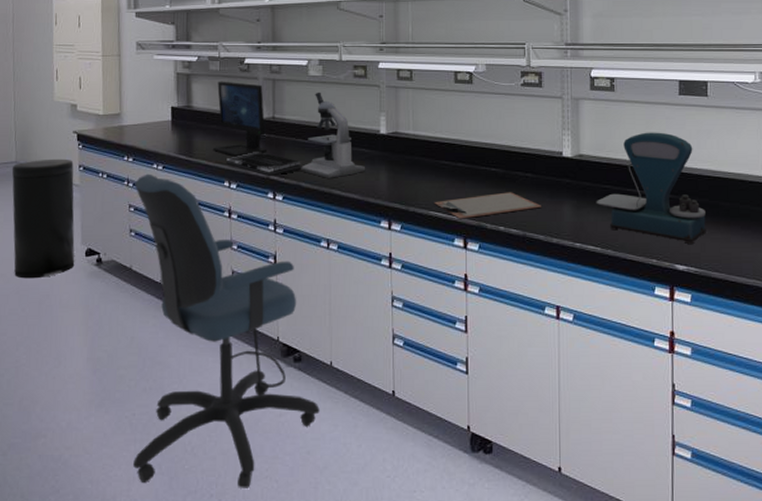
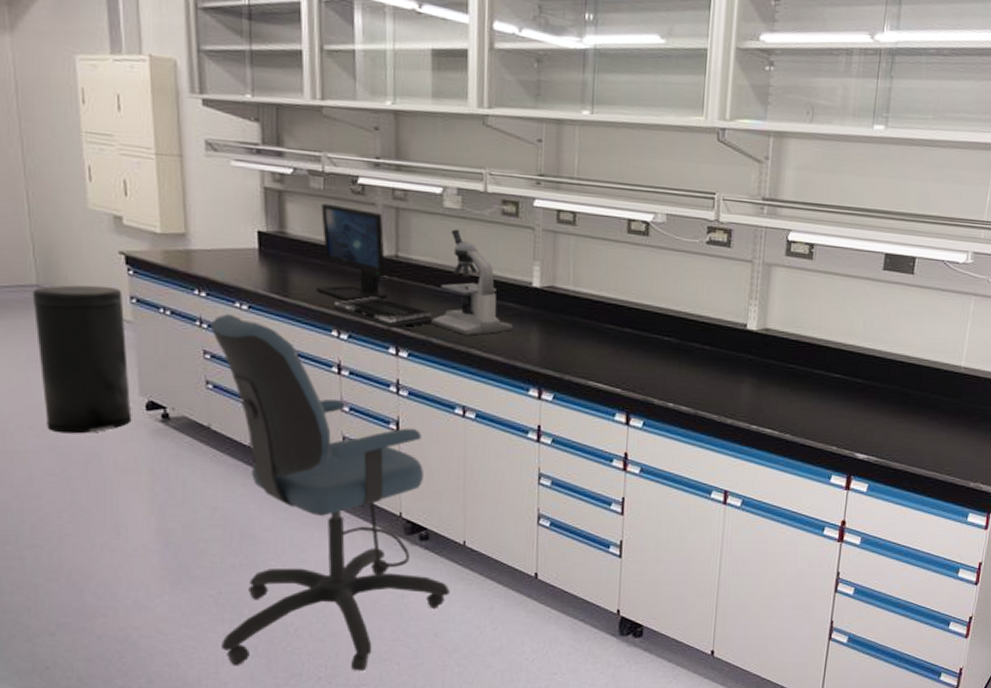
clipboard: present [434,192,541,219] -> none [594,365,718,393]
scale: present [596,132,706,245] -> none [778,309,894,433]

